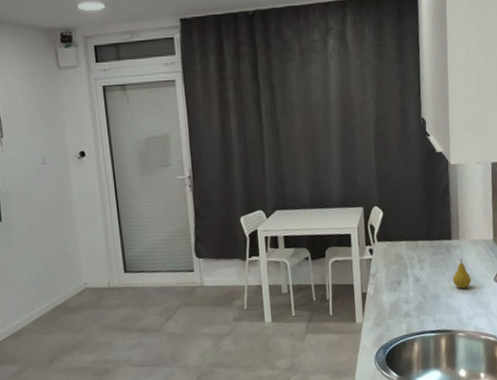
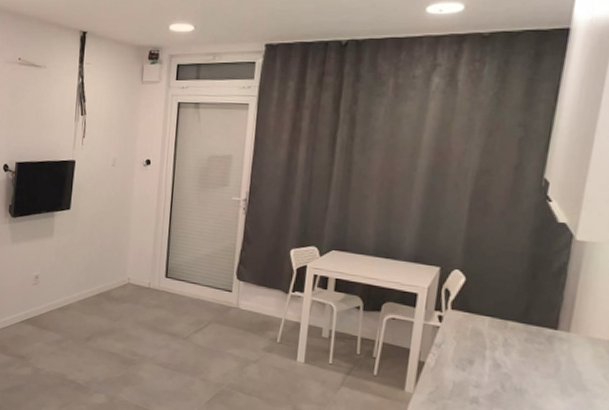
fruit: present [452,258,471,289] -> none [548,355,579,393]

